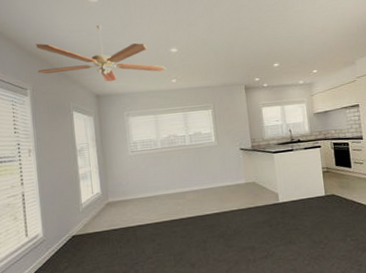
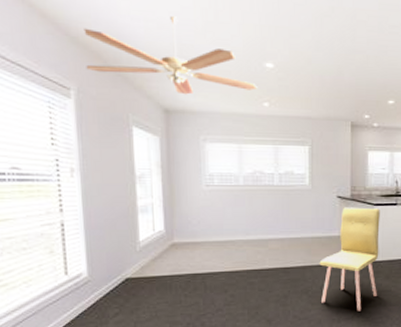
chair: none [231,155,286,251] -> present [319,207,380,312]

